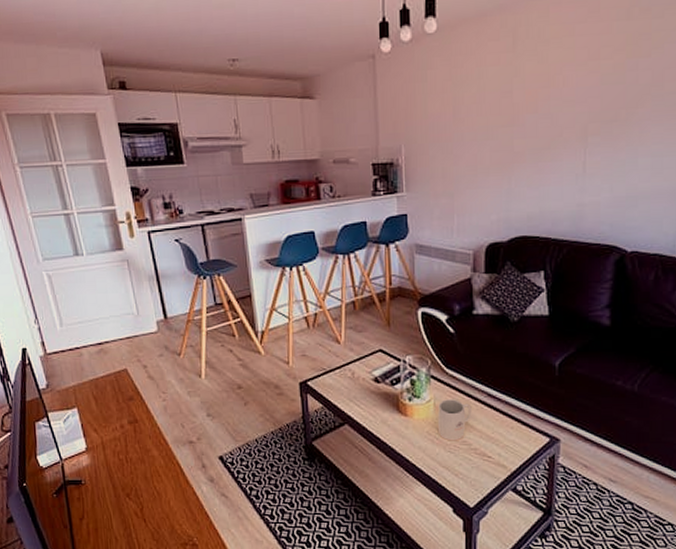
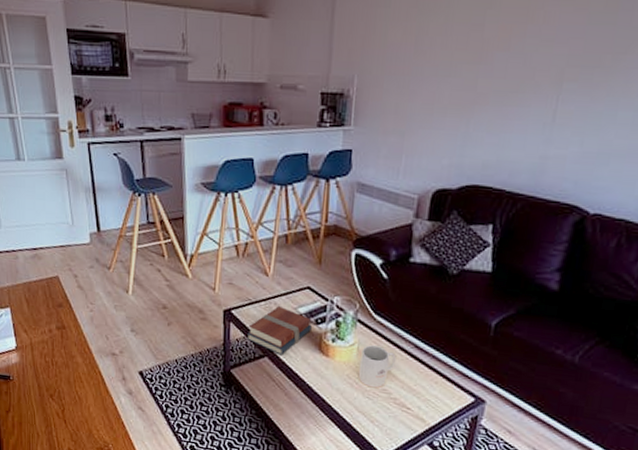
books: none [324,372,388,421] -> present [246,306,312,355]

